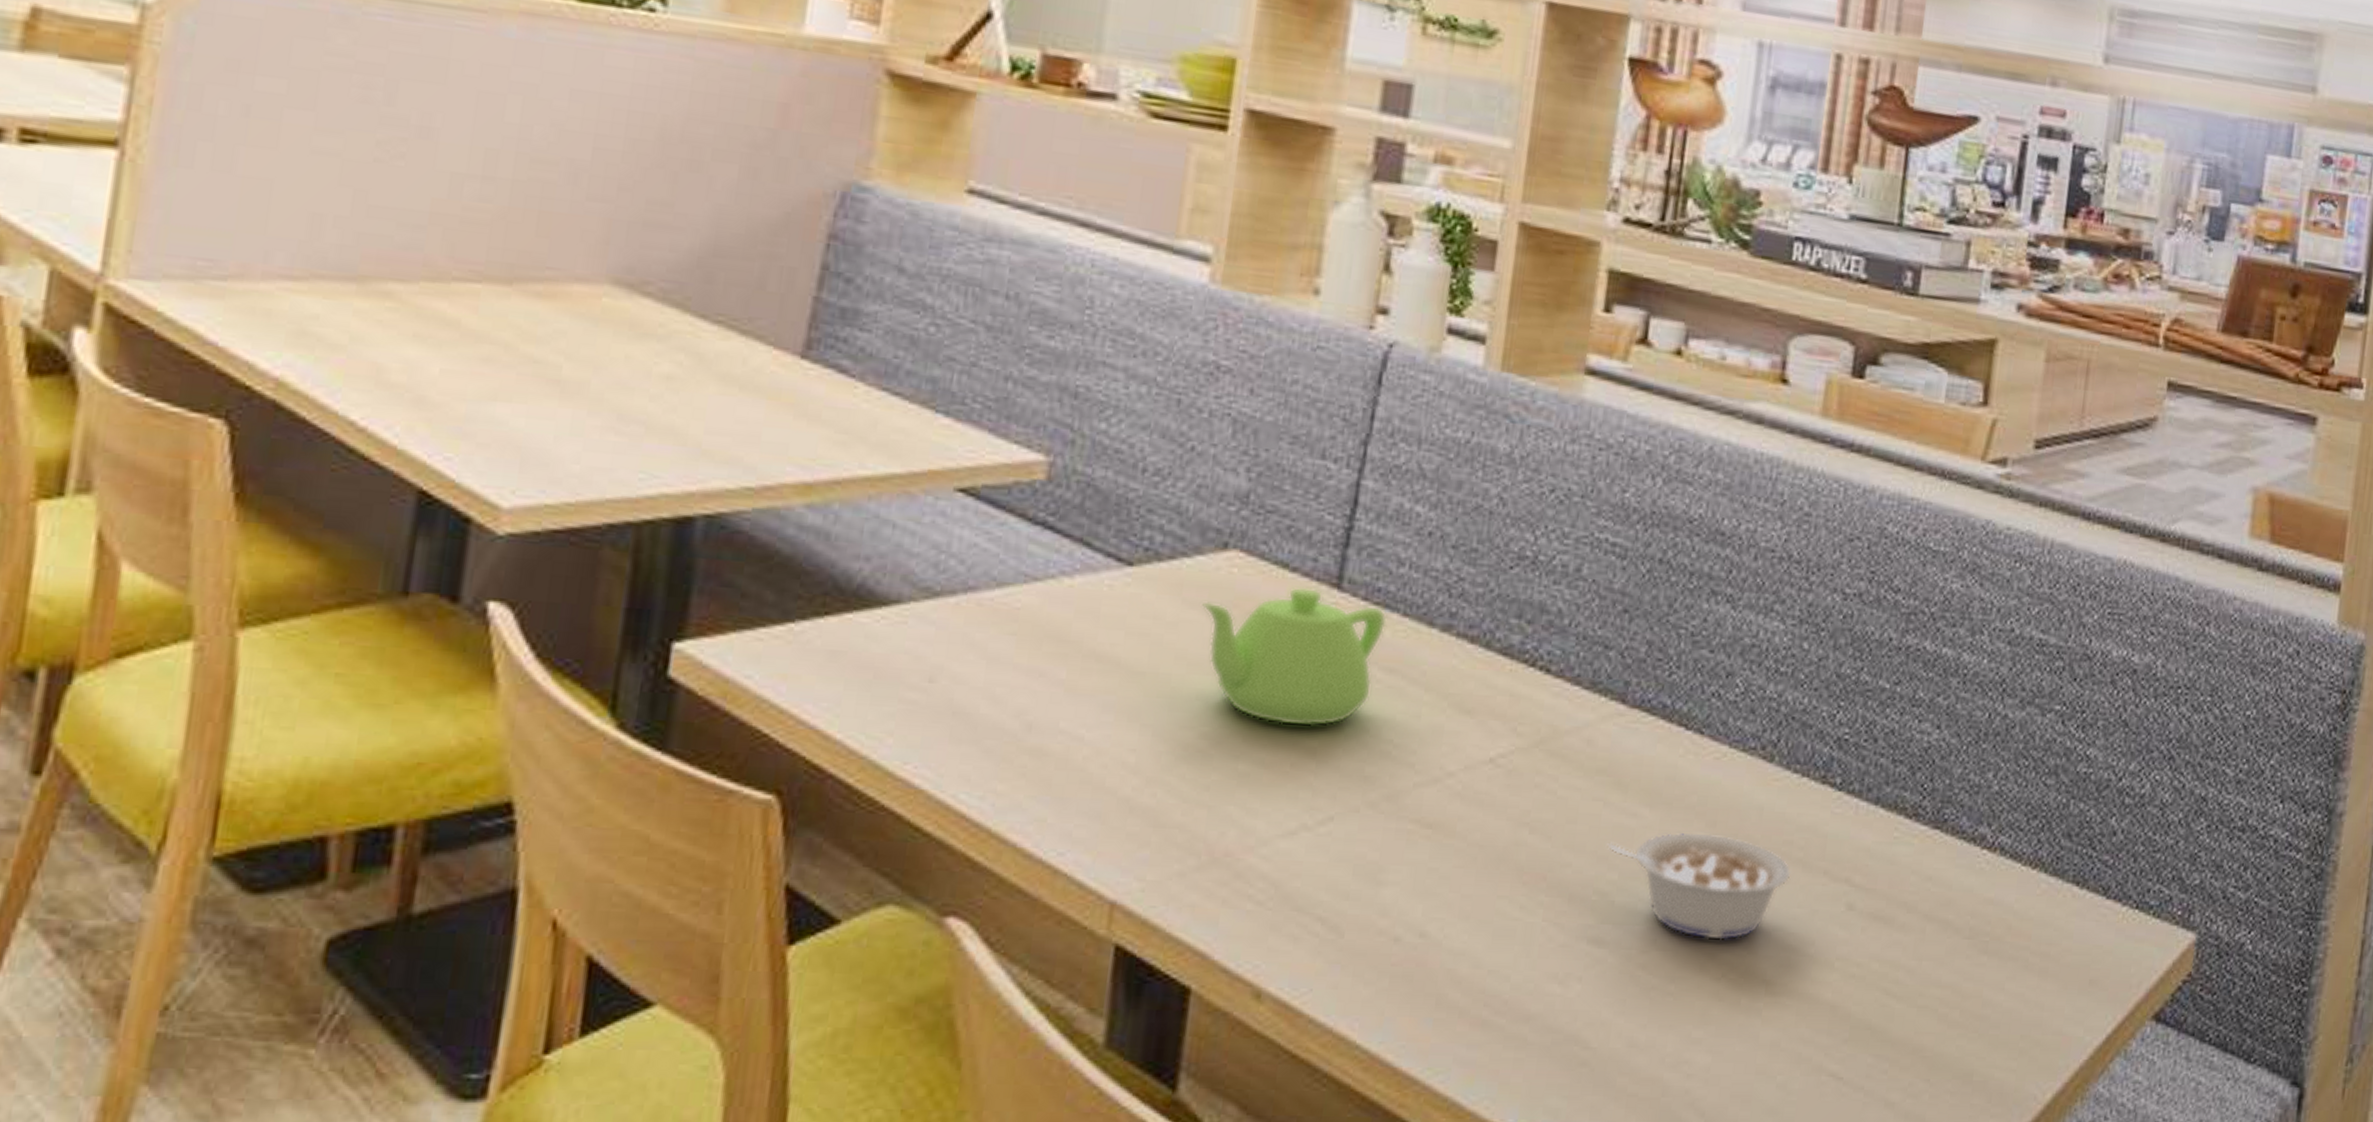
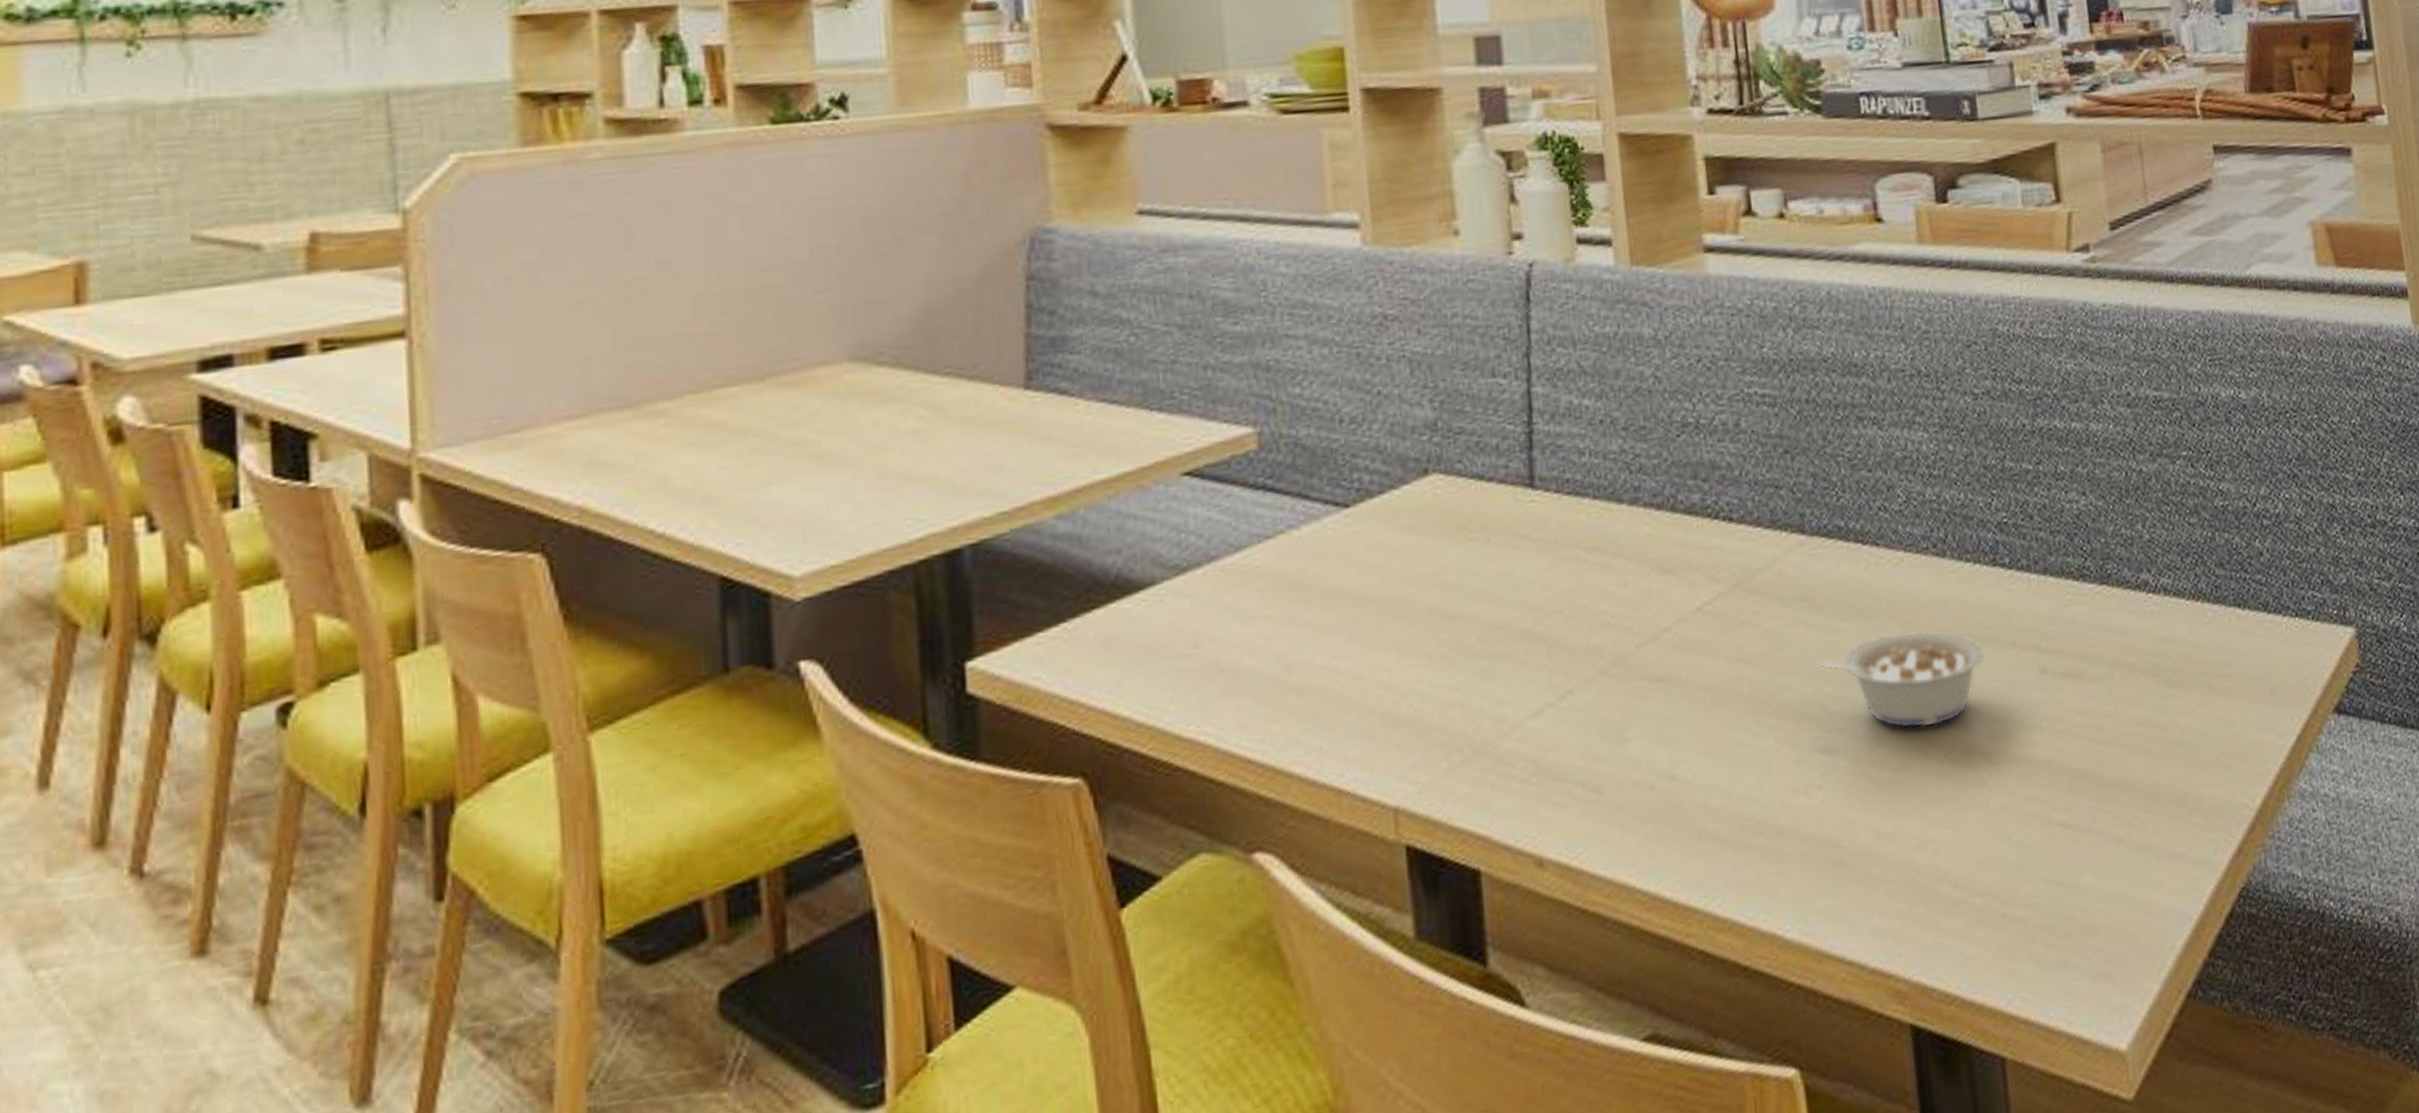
teapot: present [1202,586,1387,727] -> none [1417,491,1581,619]

